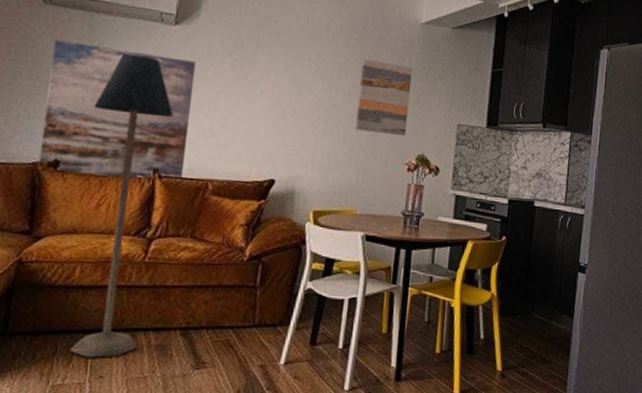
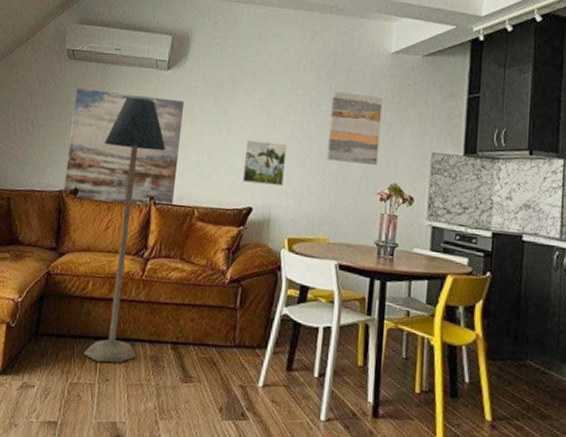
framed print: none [263,107,313,157] -> present [242,140,287,186]

